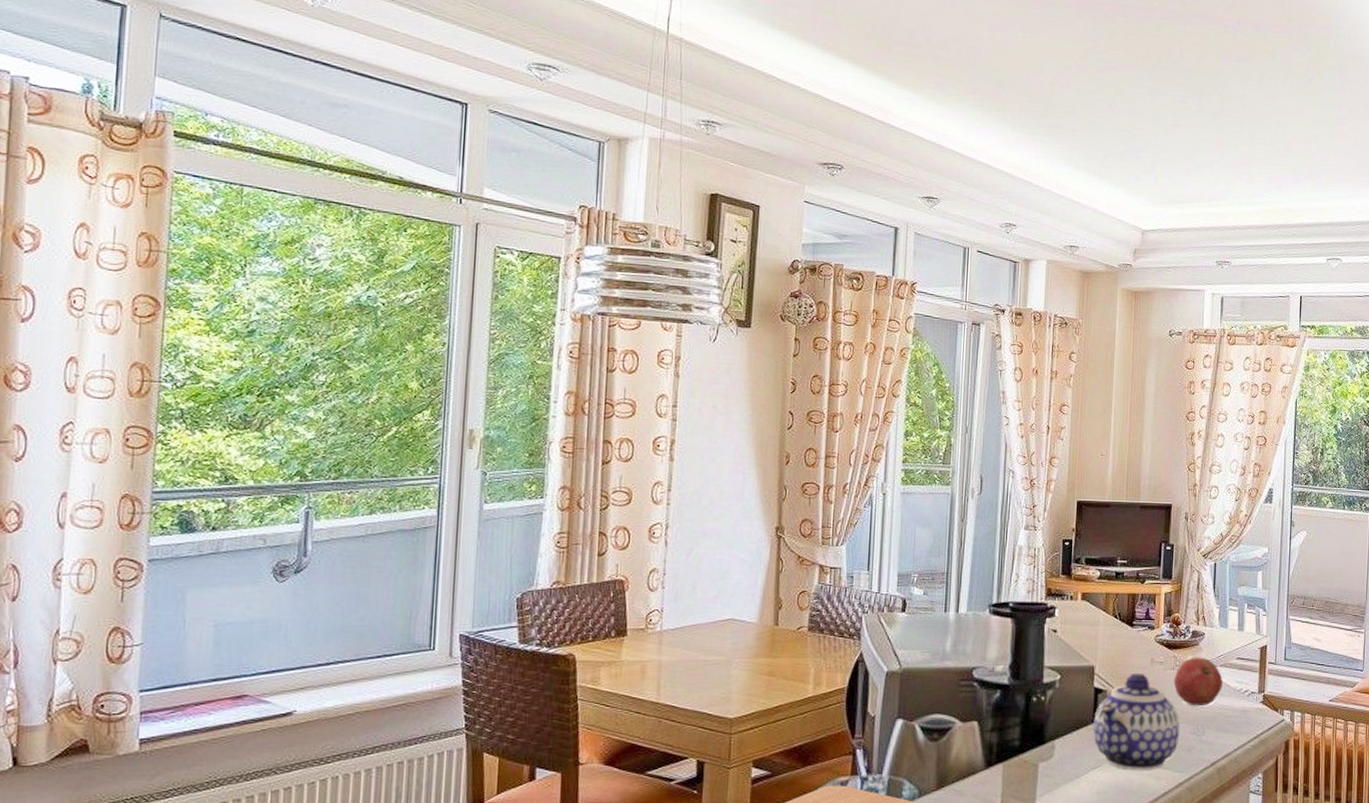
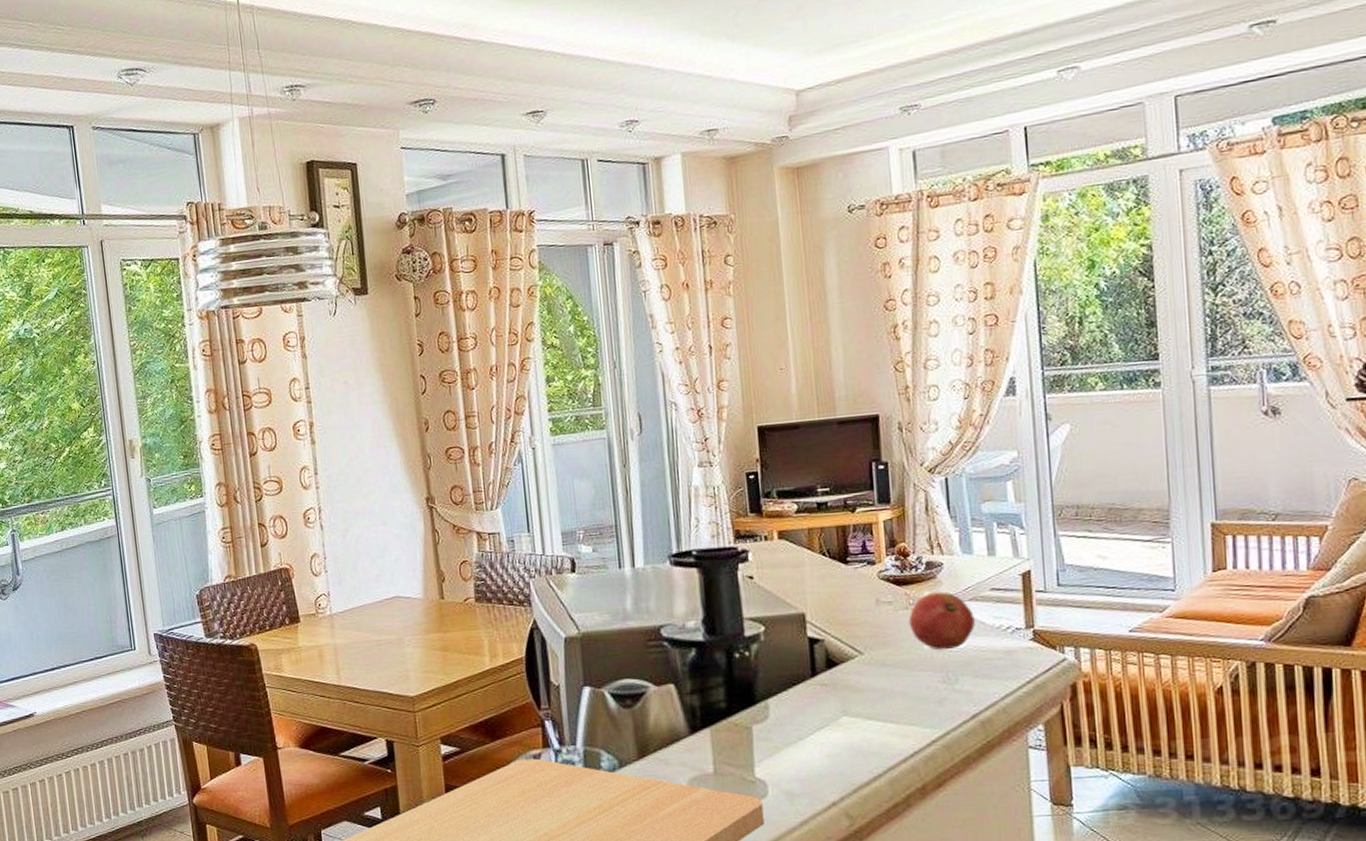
teapot: present [1093,674,1180,770] -> none [812,617,925,728]

